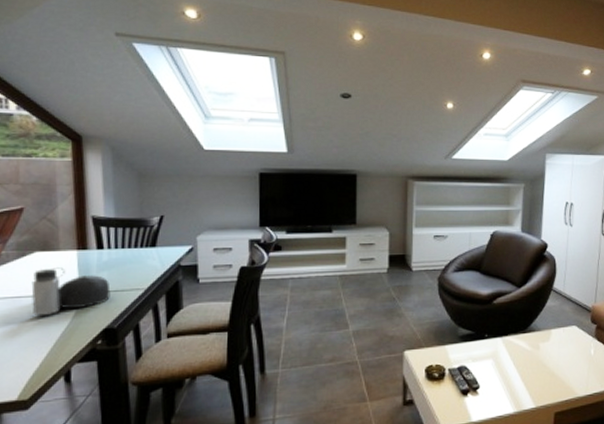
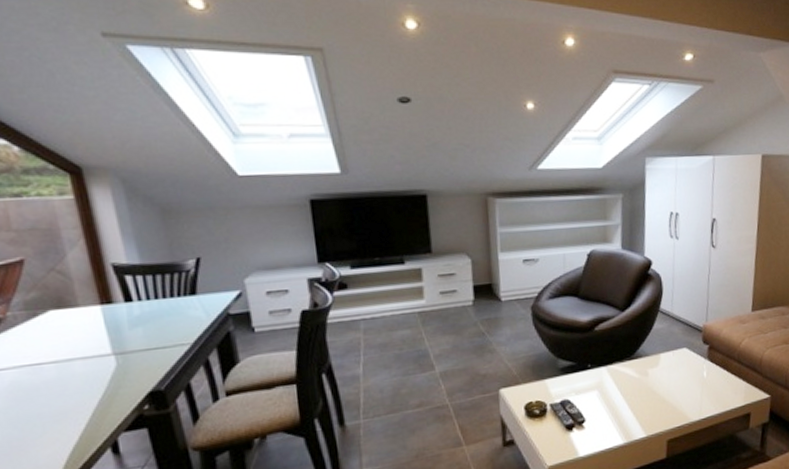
water bottle: present [31,267,111,317] -> none [51,326,151,384]

